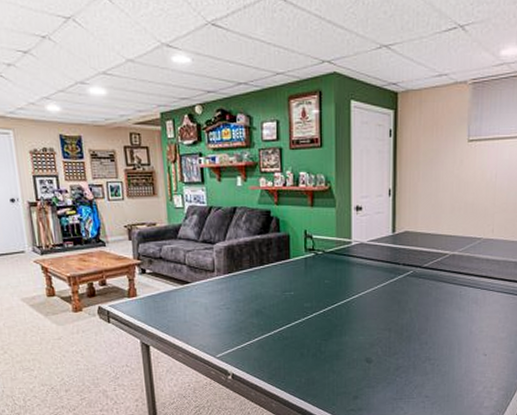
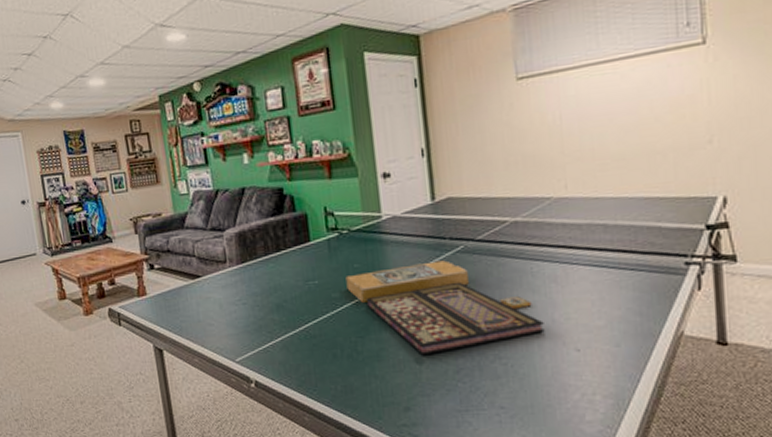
board game: none [317,282,464,356] -> present [345,260,545,356]

